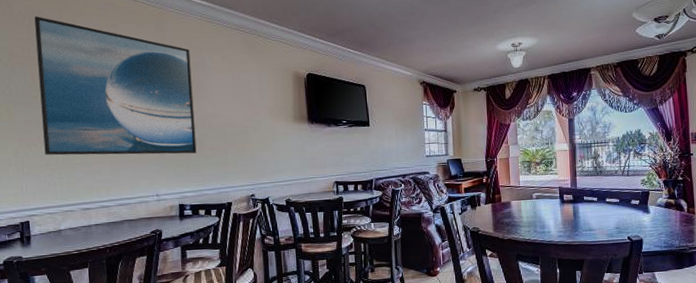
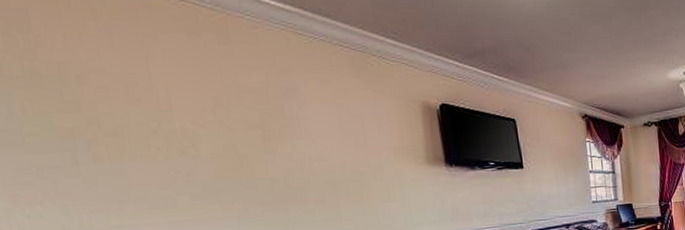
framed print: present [34,16,197,156] -> none [12,16,297,217]

